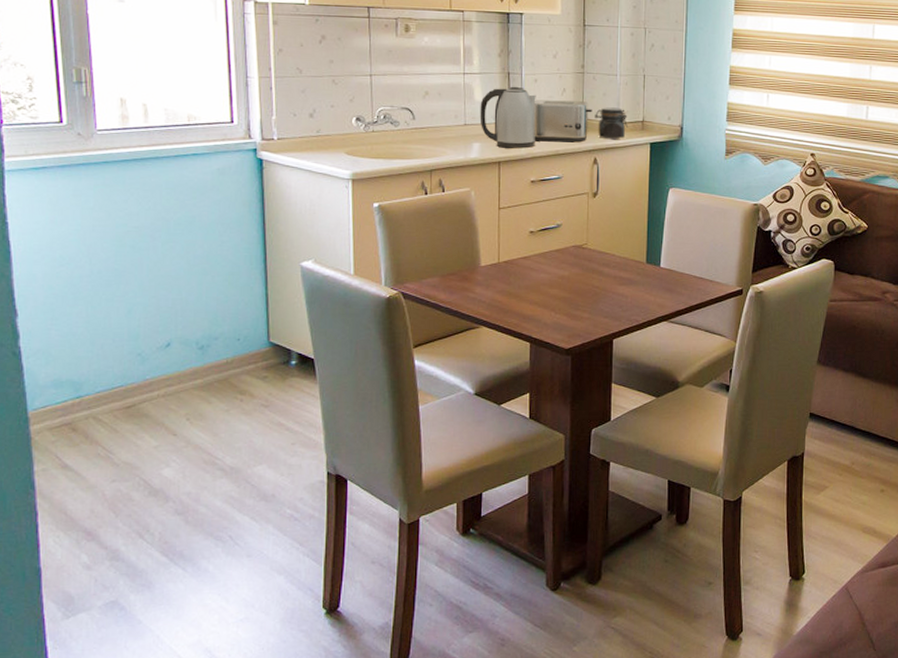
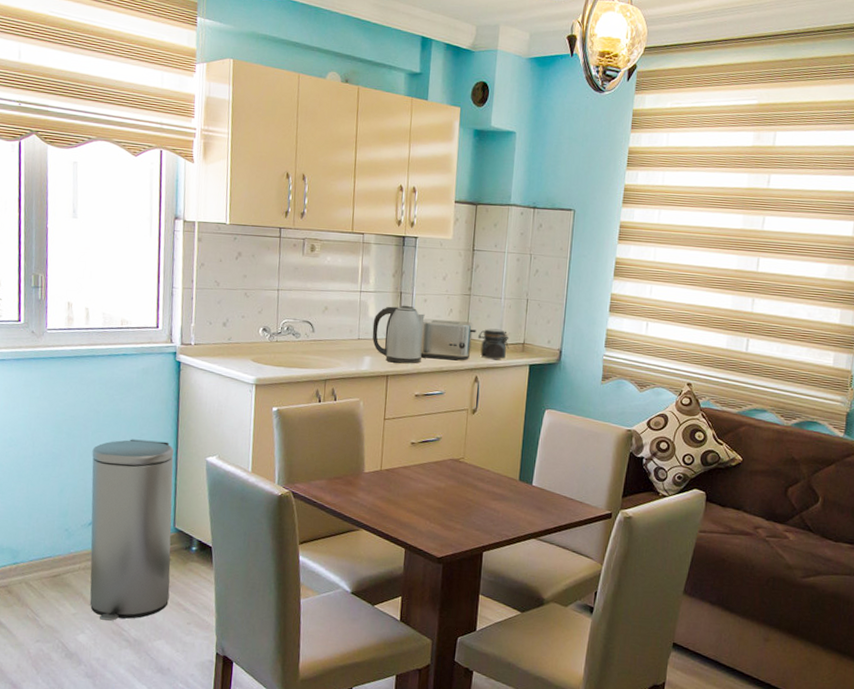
pedal bin: none [163,248,268,451] -> present [89,439,174,621]

